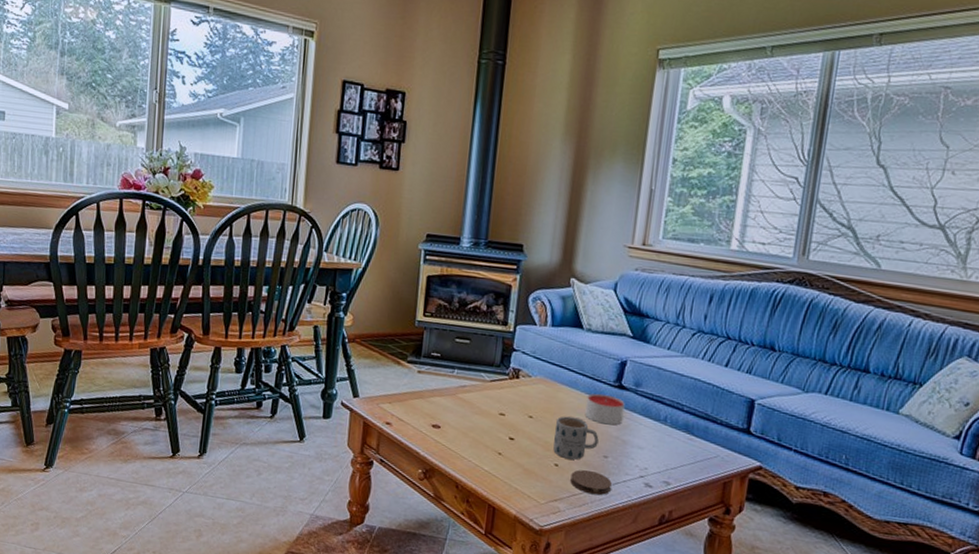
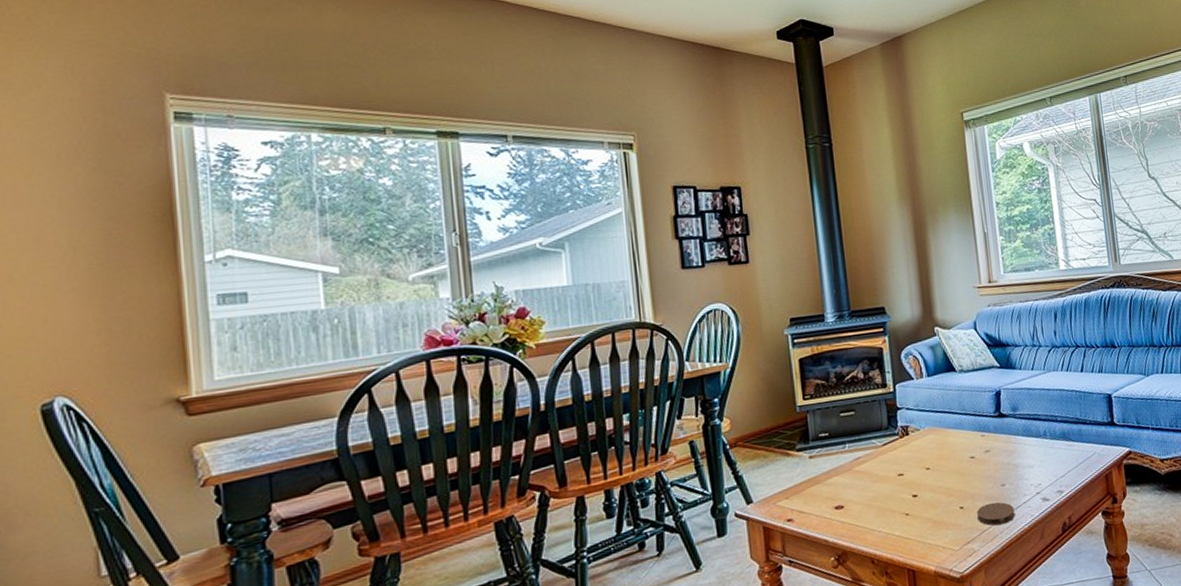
mug: present [553,416,599,460] -> none [951,456,994,499]
candle: present [585,393,625,425] -> none [974,426,1010,456]

